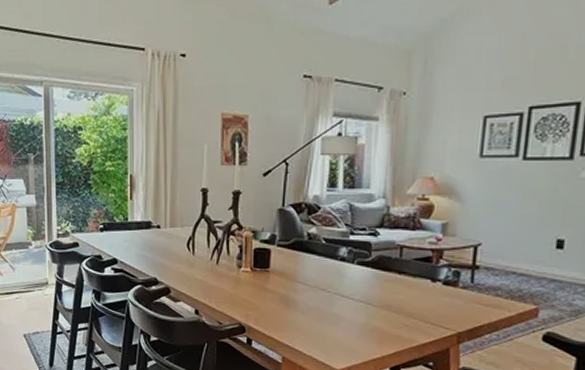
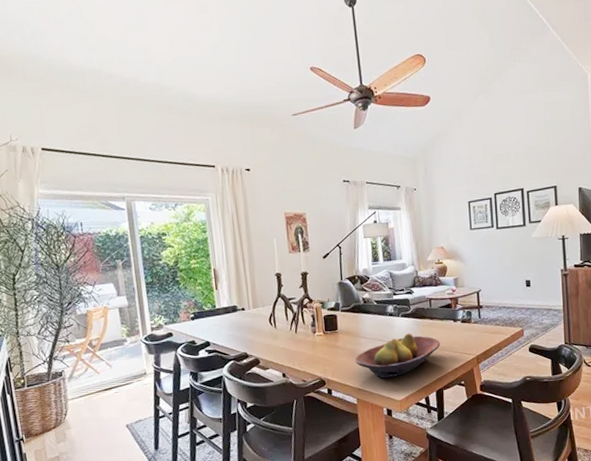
fruit bowl: none [286,287,407,340] -> present [355,333,441,379]

